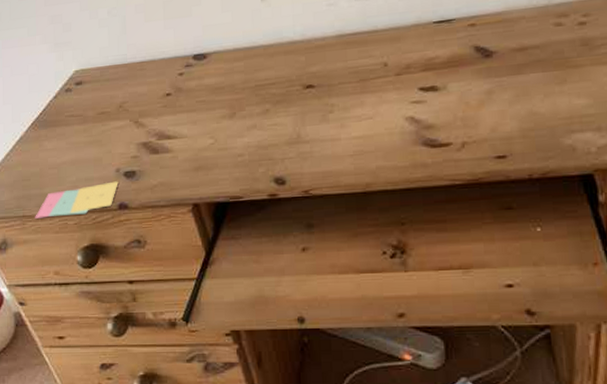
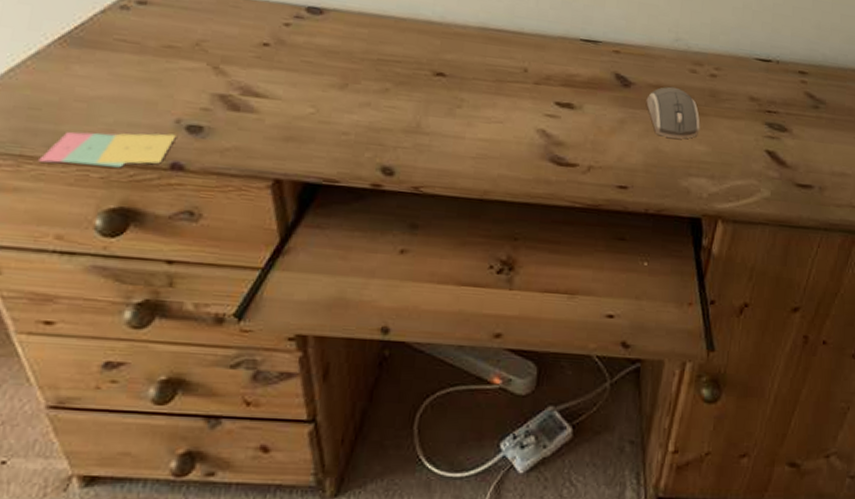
computer mouse: none [511,45,576,99] -> present [646,86,700,139]

